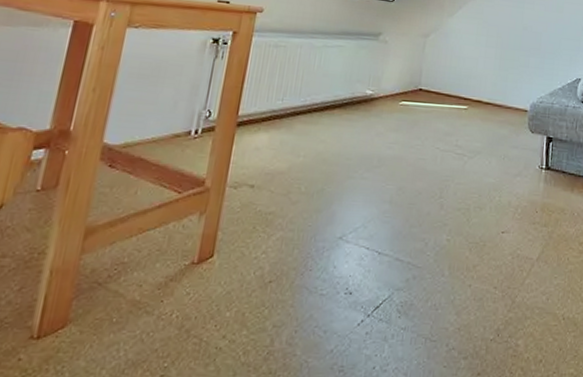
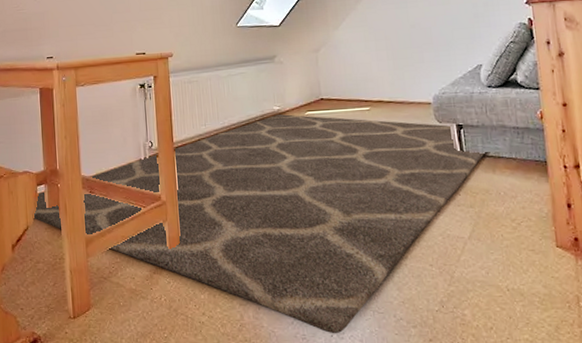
rug: none [14,99,569,366] -> present [33,113,486,334]

